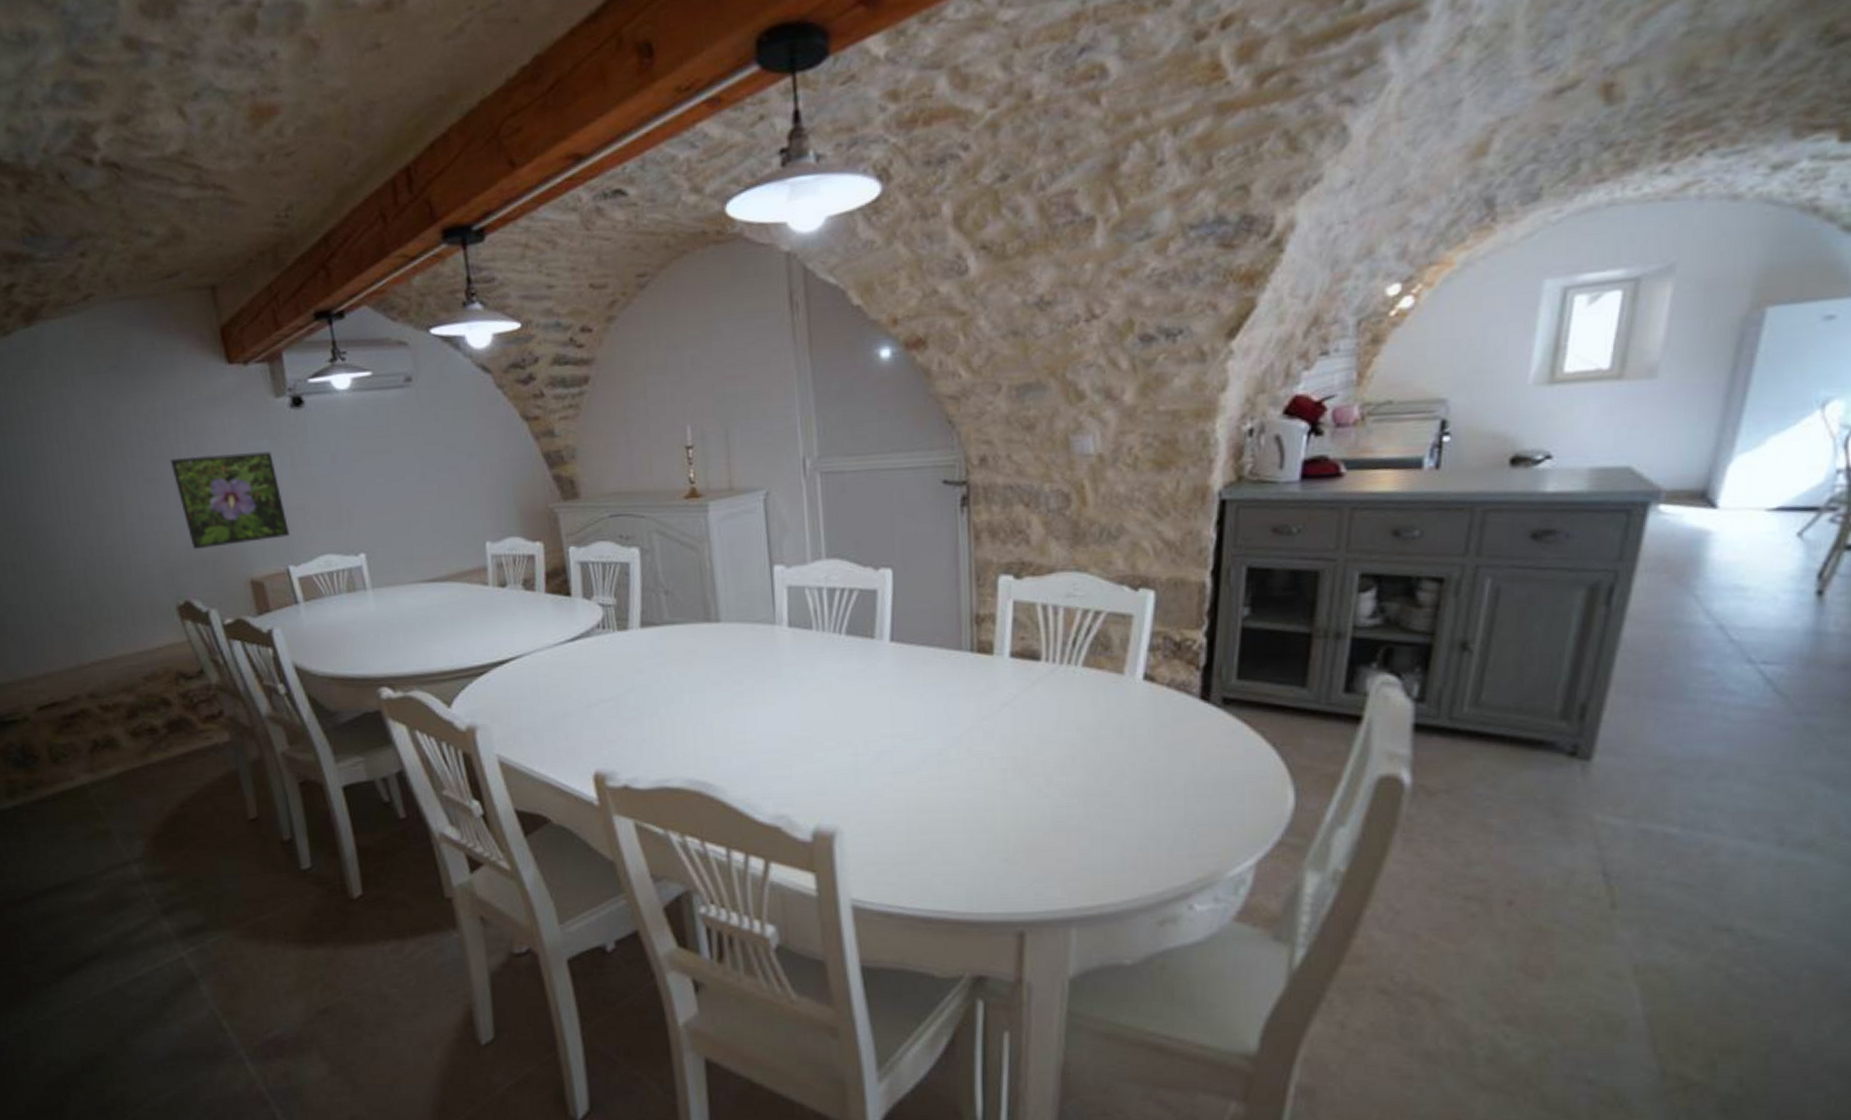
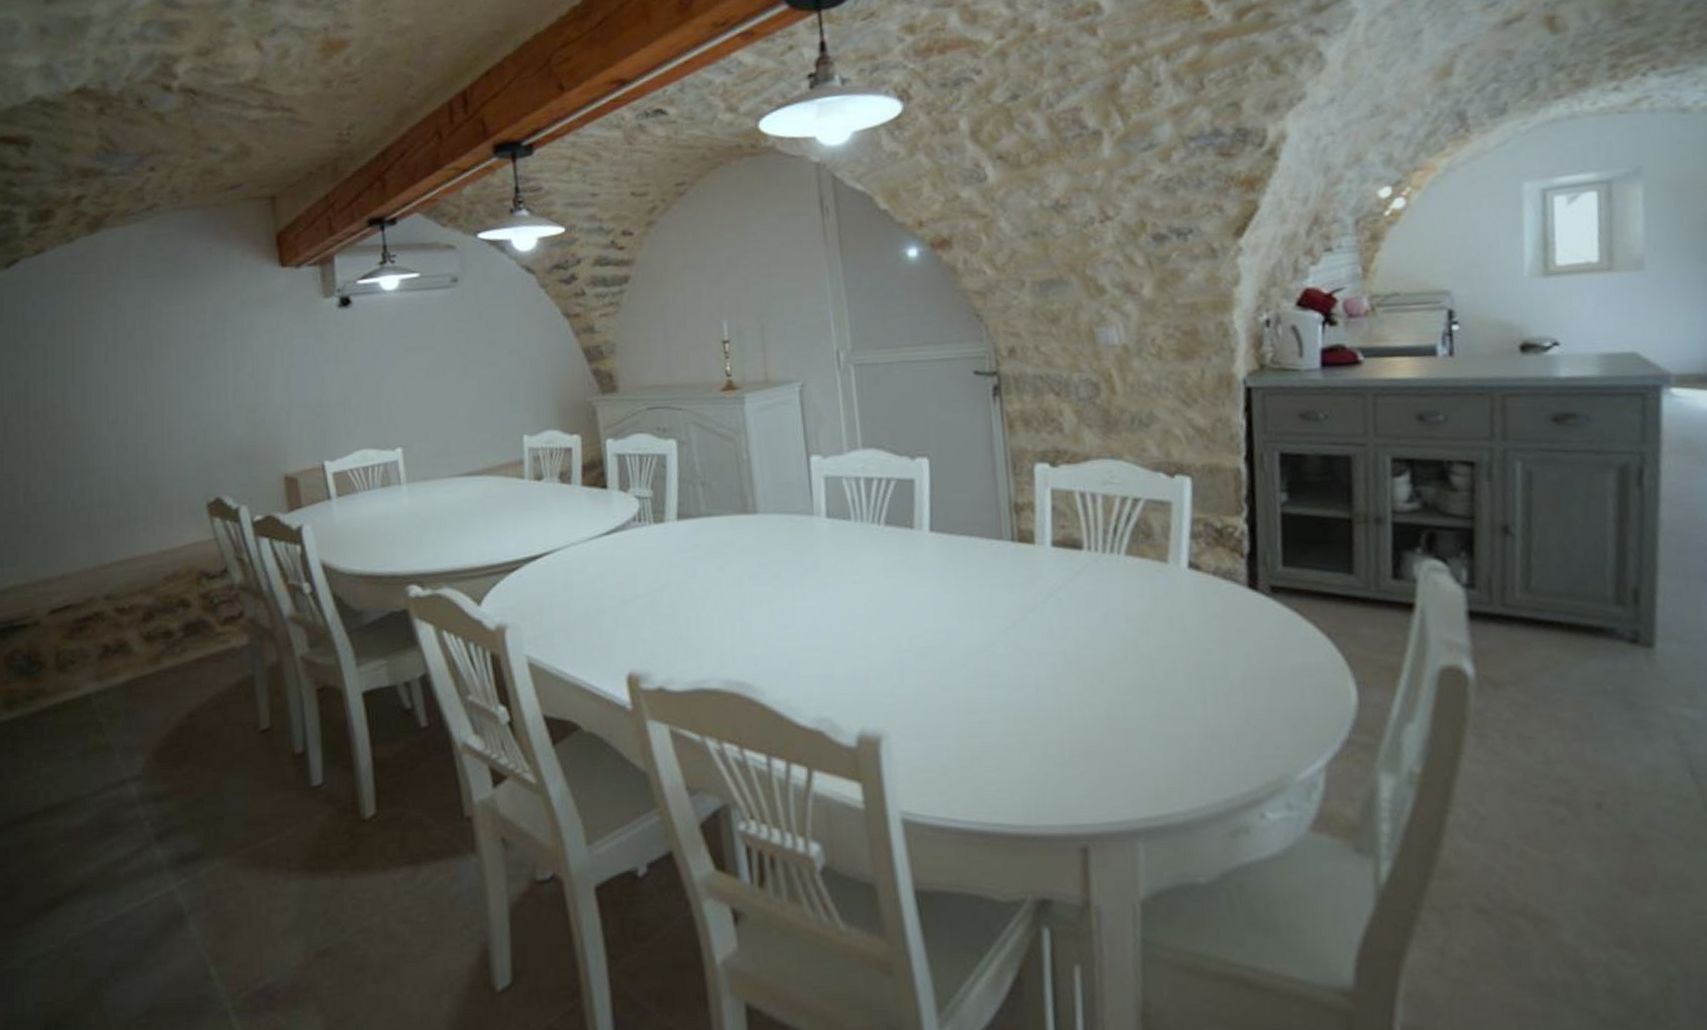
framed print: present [170,451,290,550] -> none [215,349,328,446]

